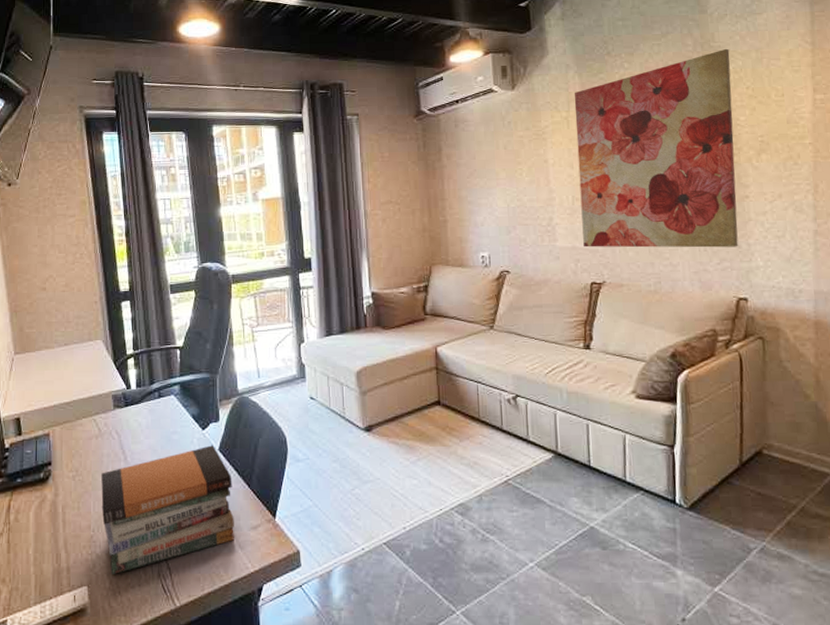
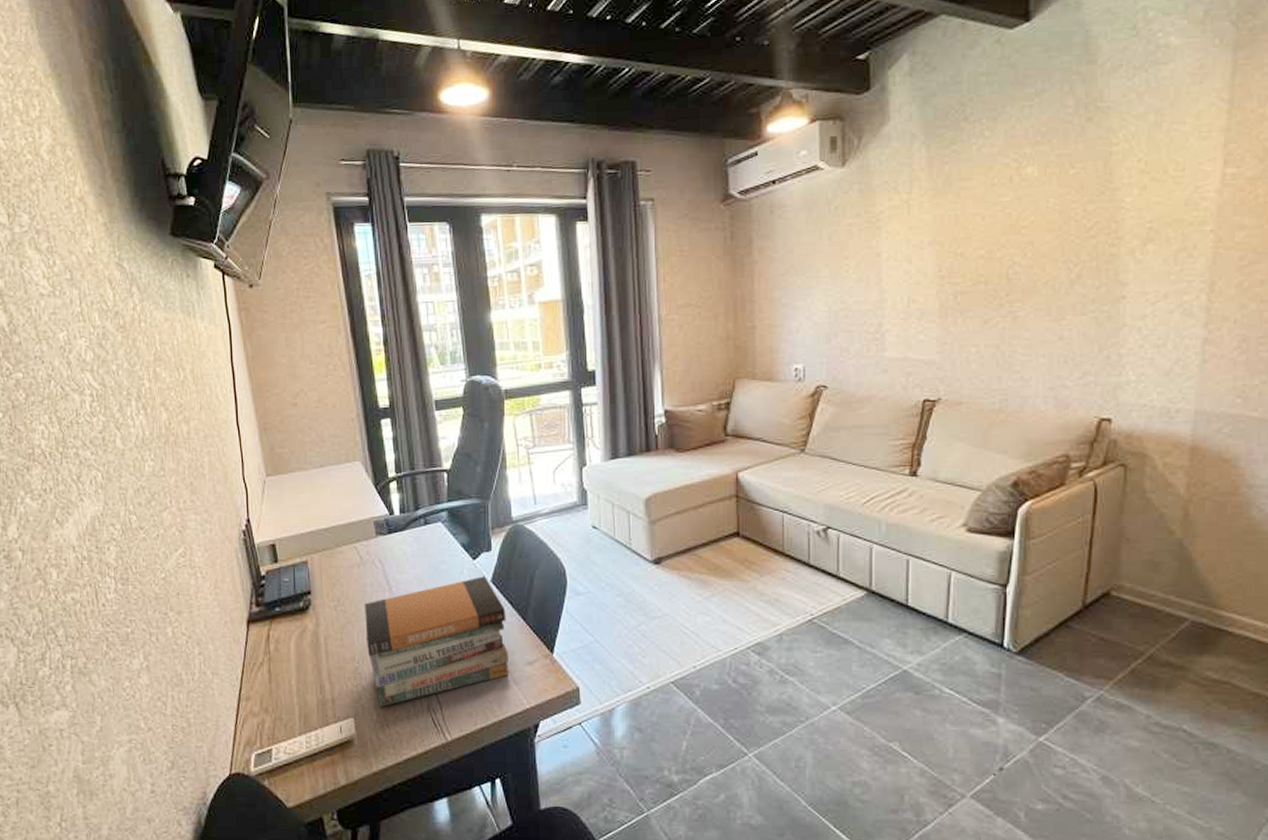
wall art: present [574,48,739,248] -> none [918,110,1121,359]

